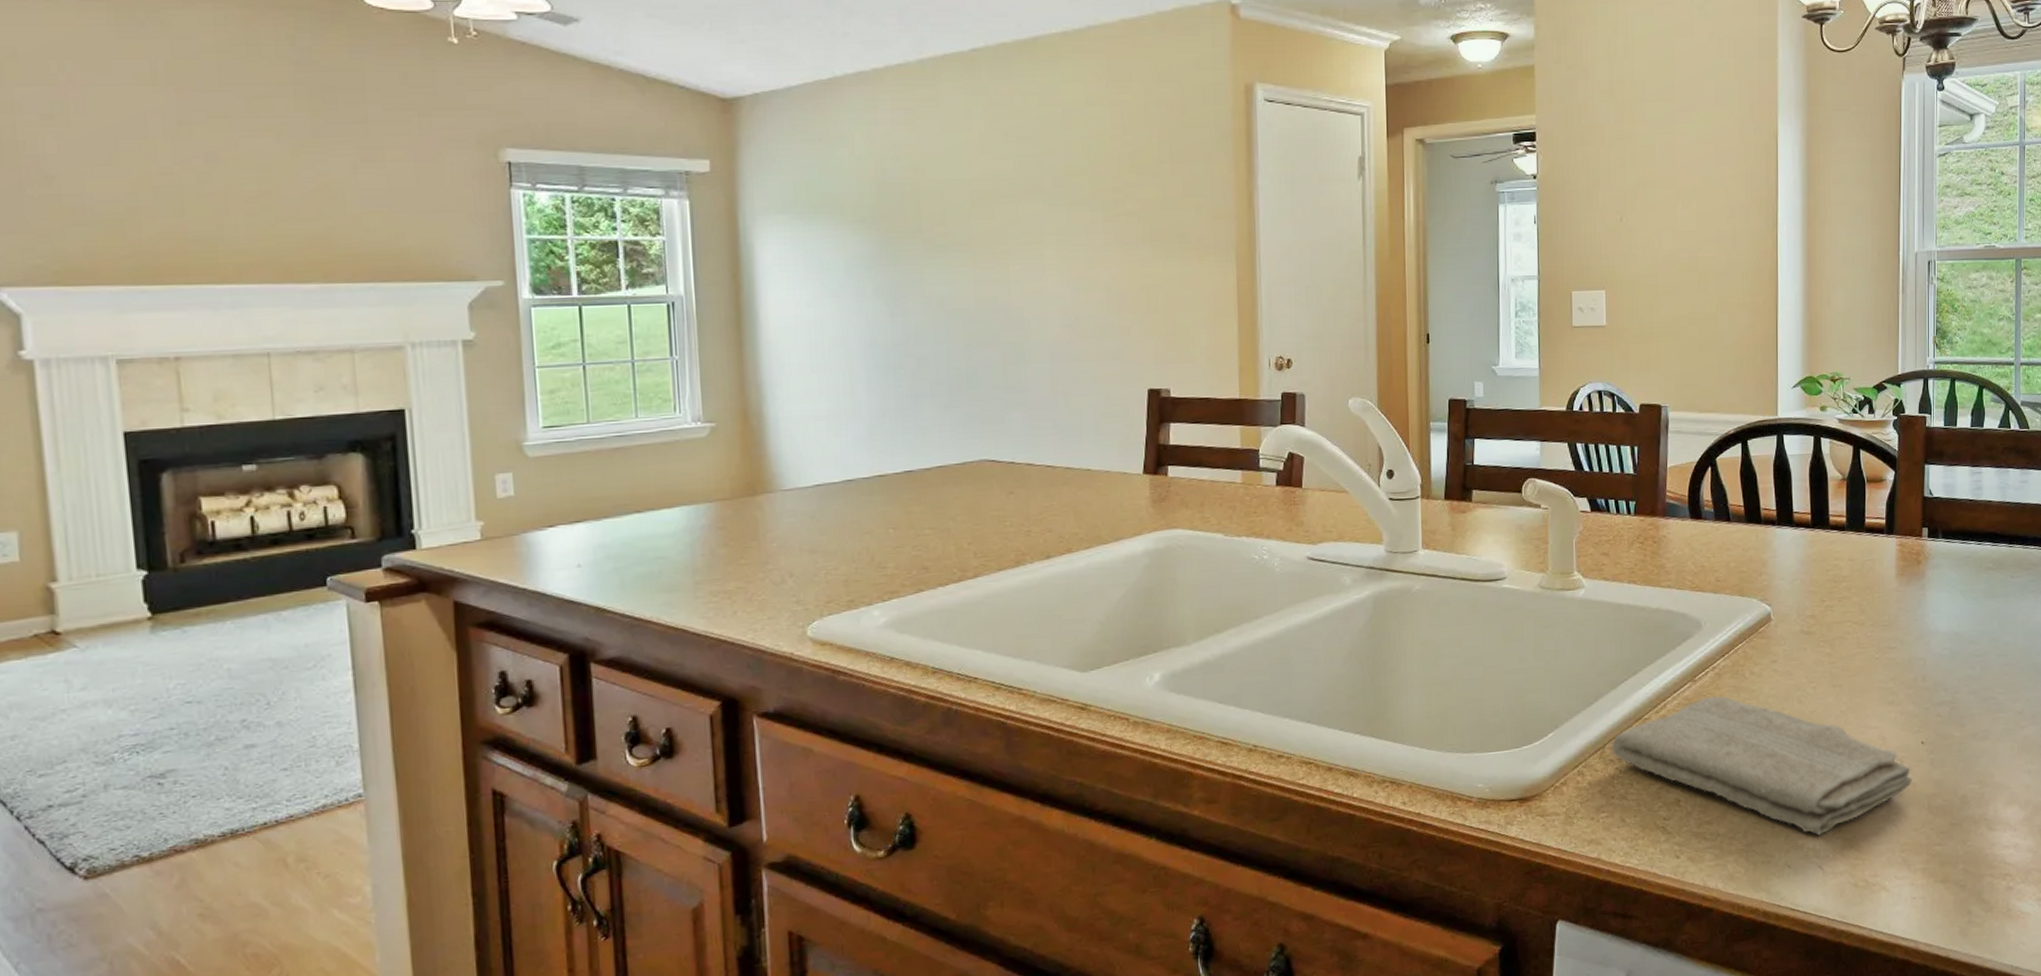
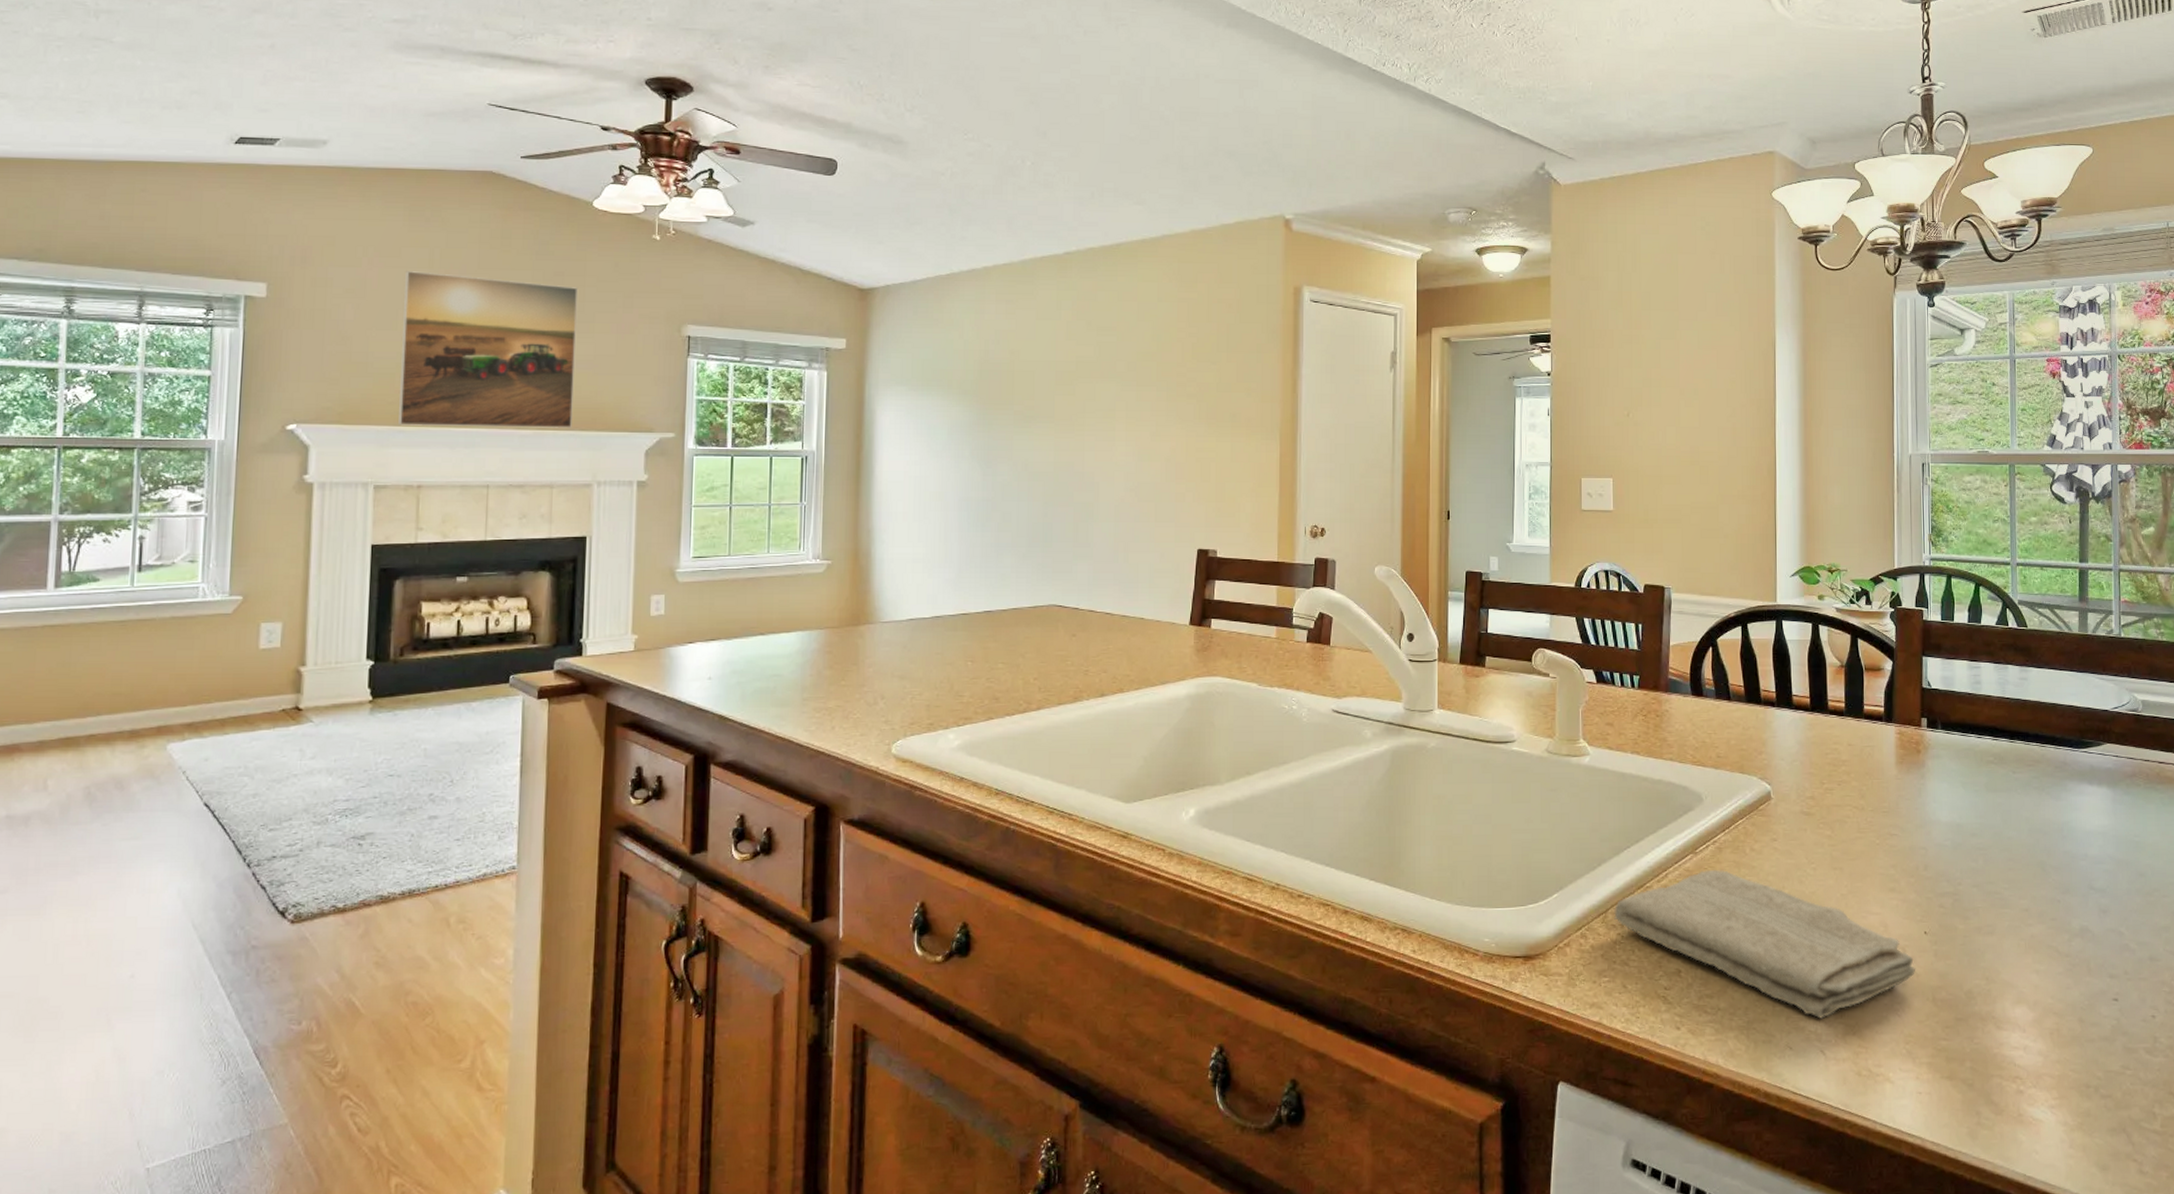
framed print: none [121,90,370,284] -> present [397,271,579,428]

